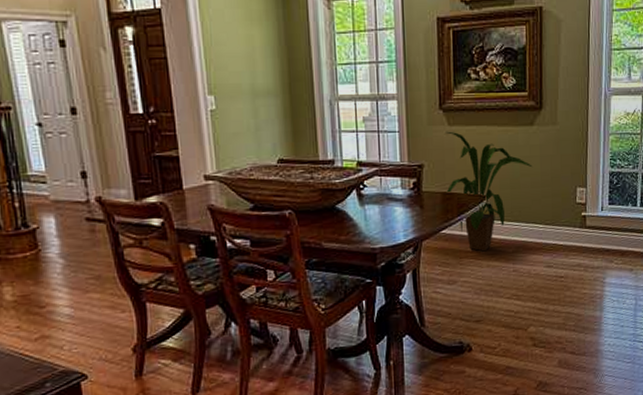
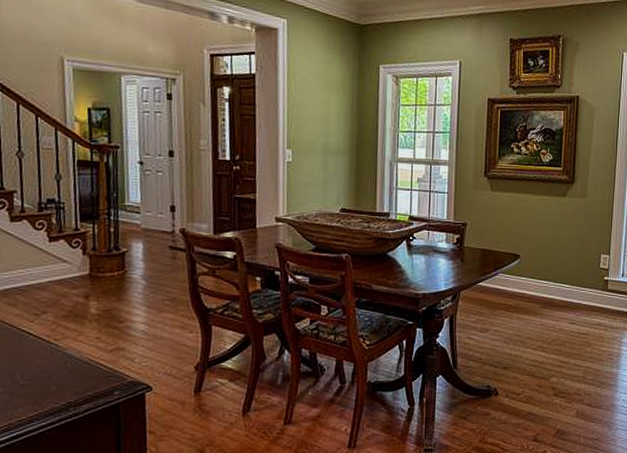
house plant: present [445,131,533,252] -> none [485,195,563,305]

